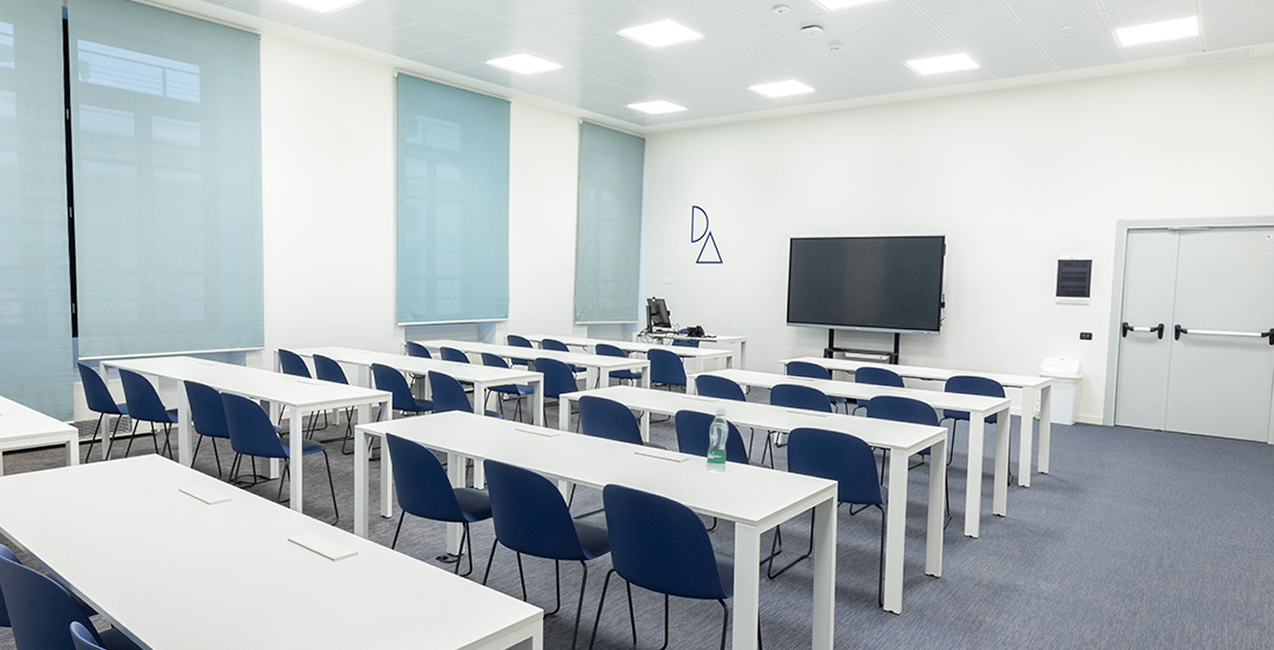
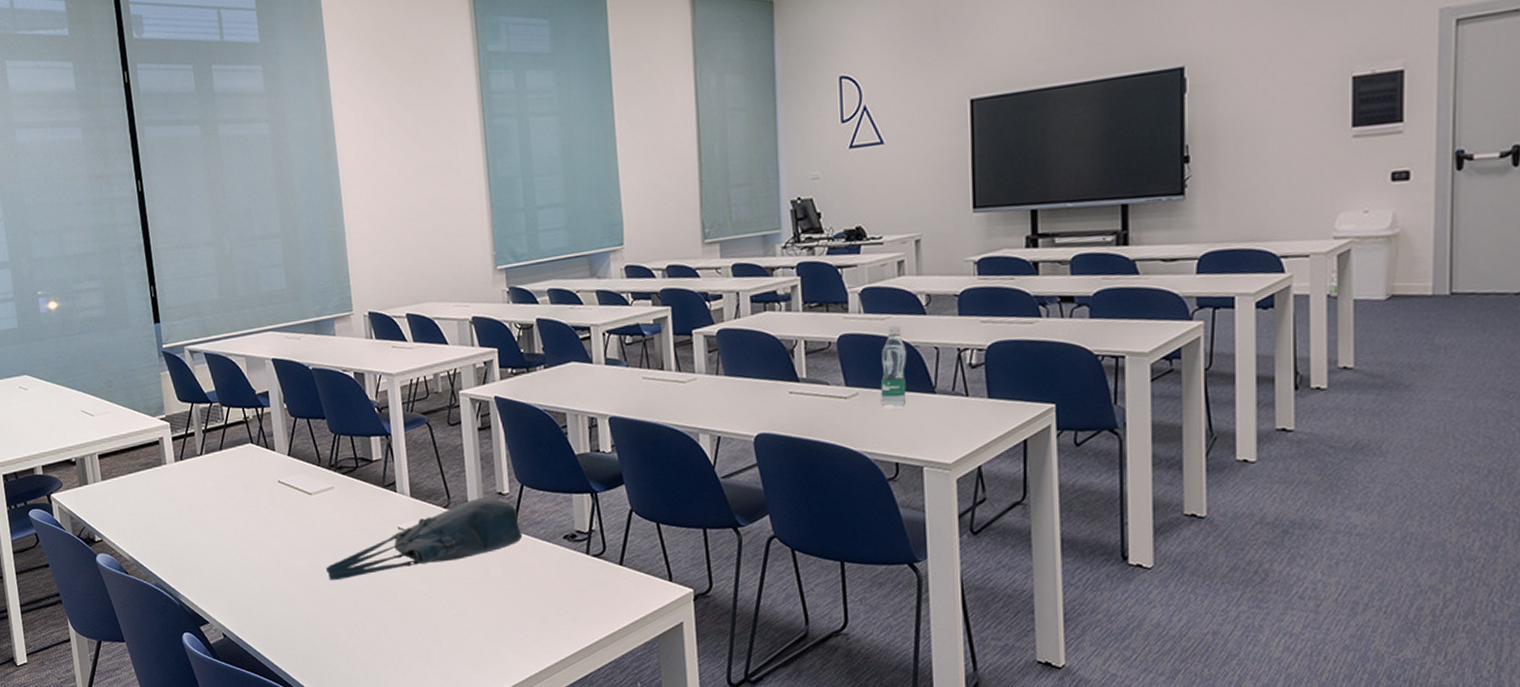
tote bag: none [217,519,400,583] -> present [325,496,523,581]

